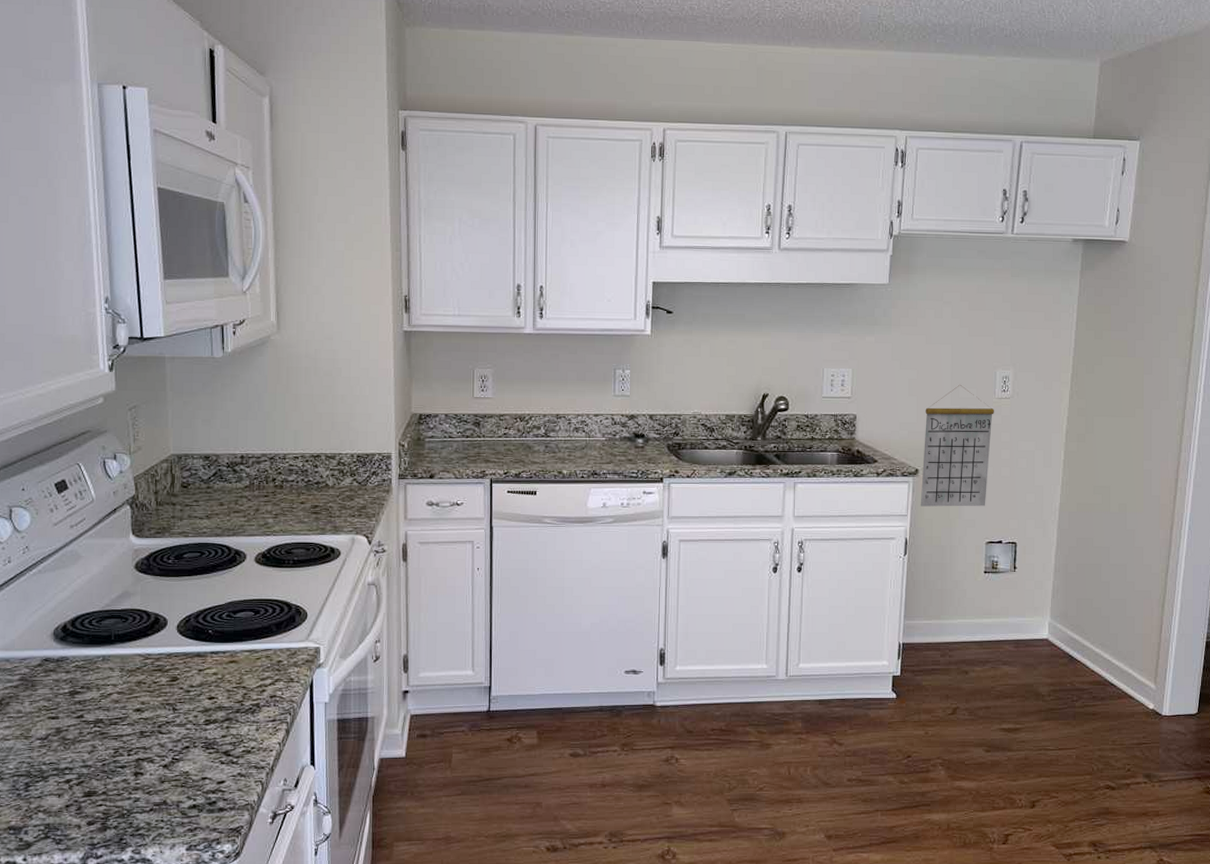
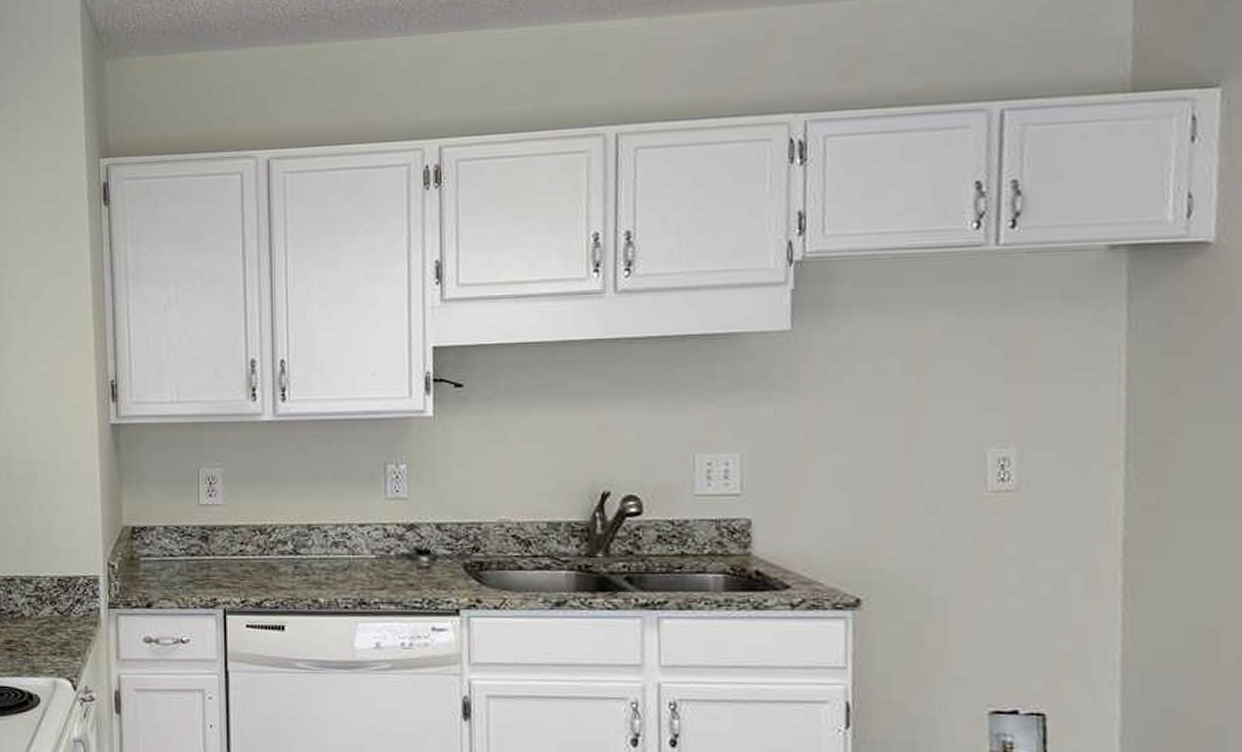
calendar: present [920,384,994,507] -> none [866,471,987,657]

